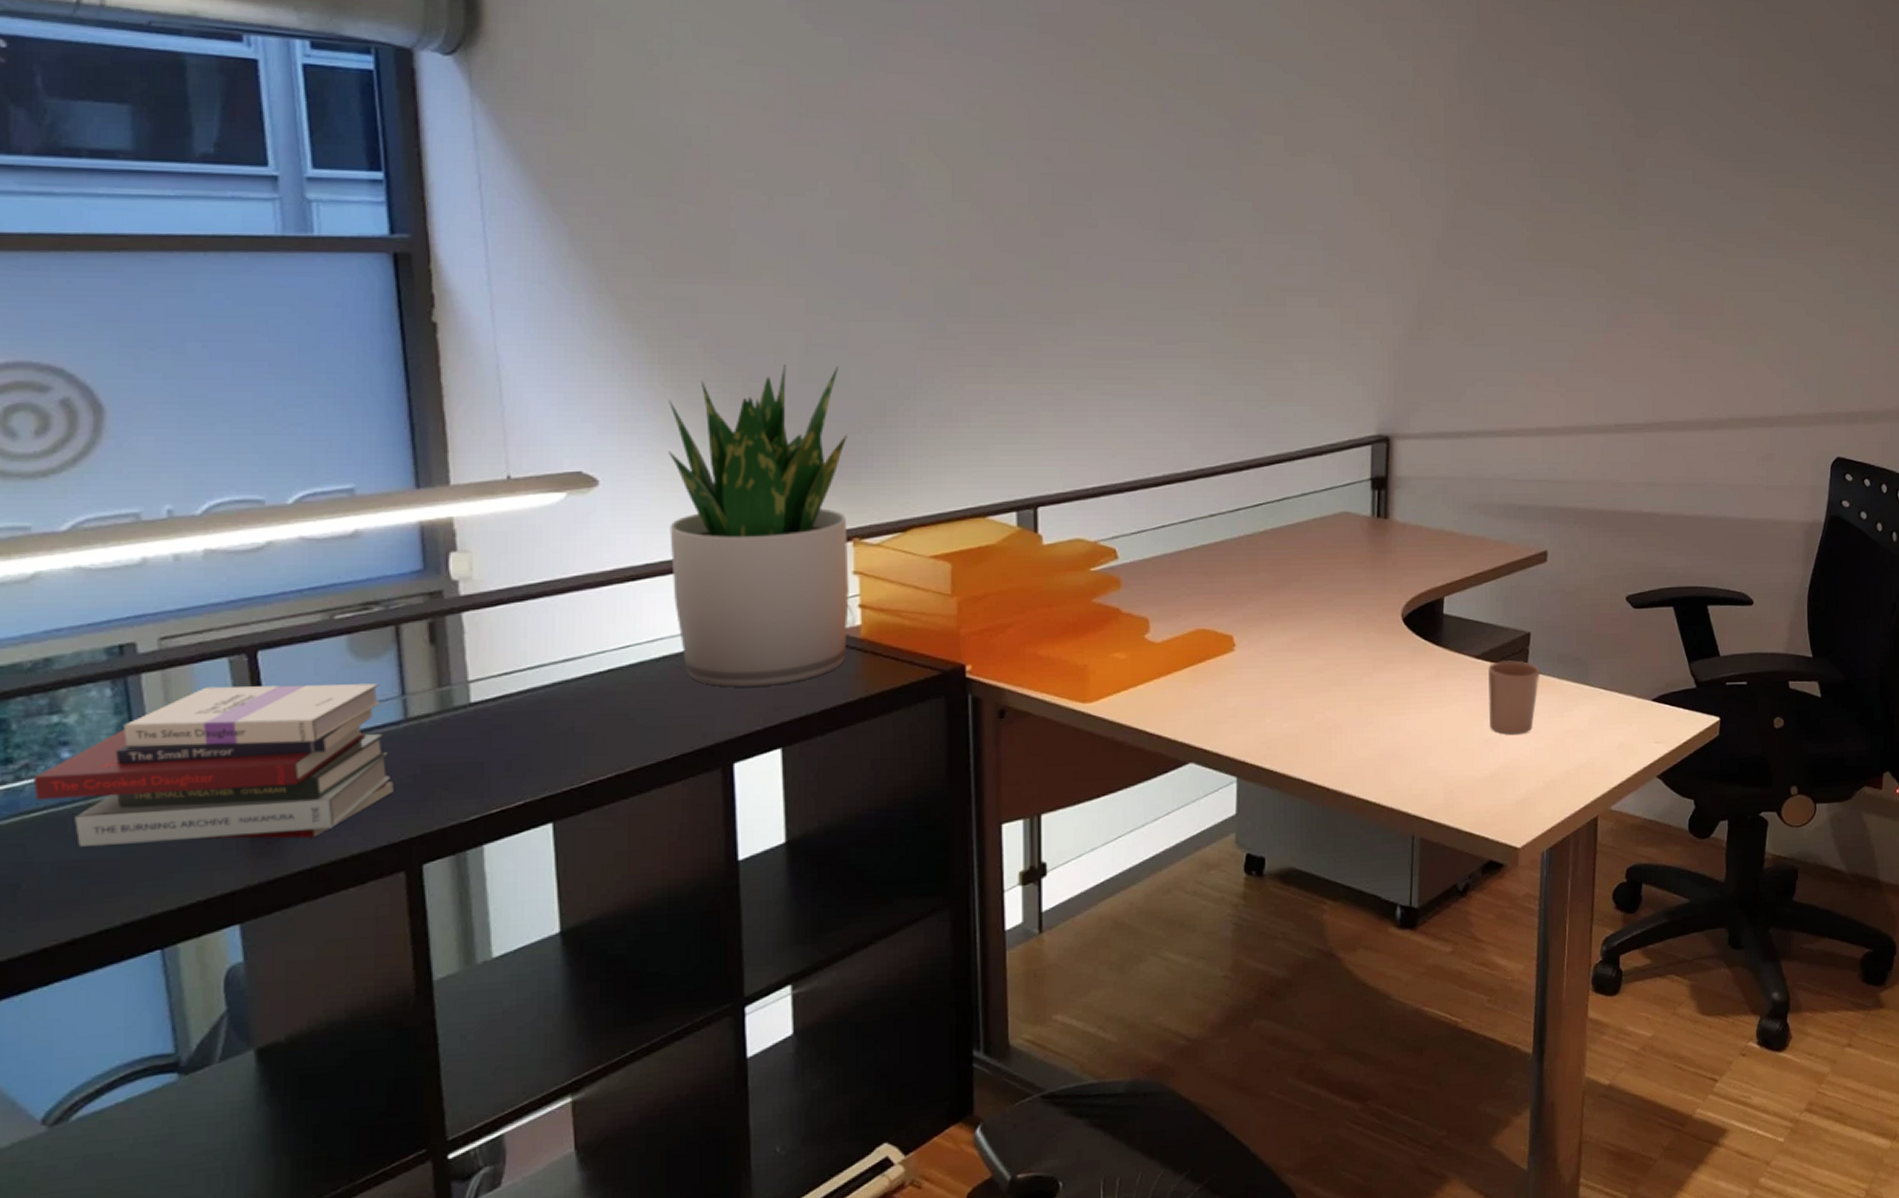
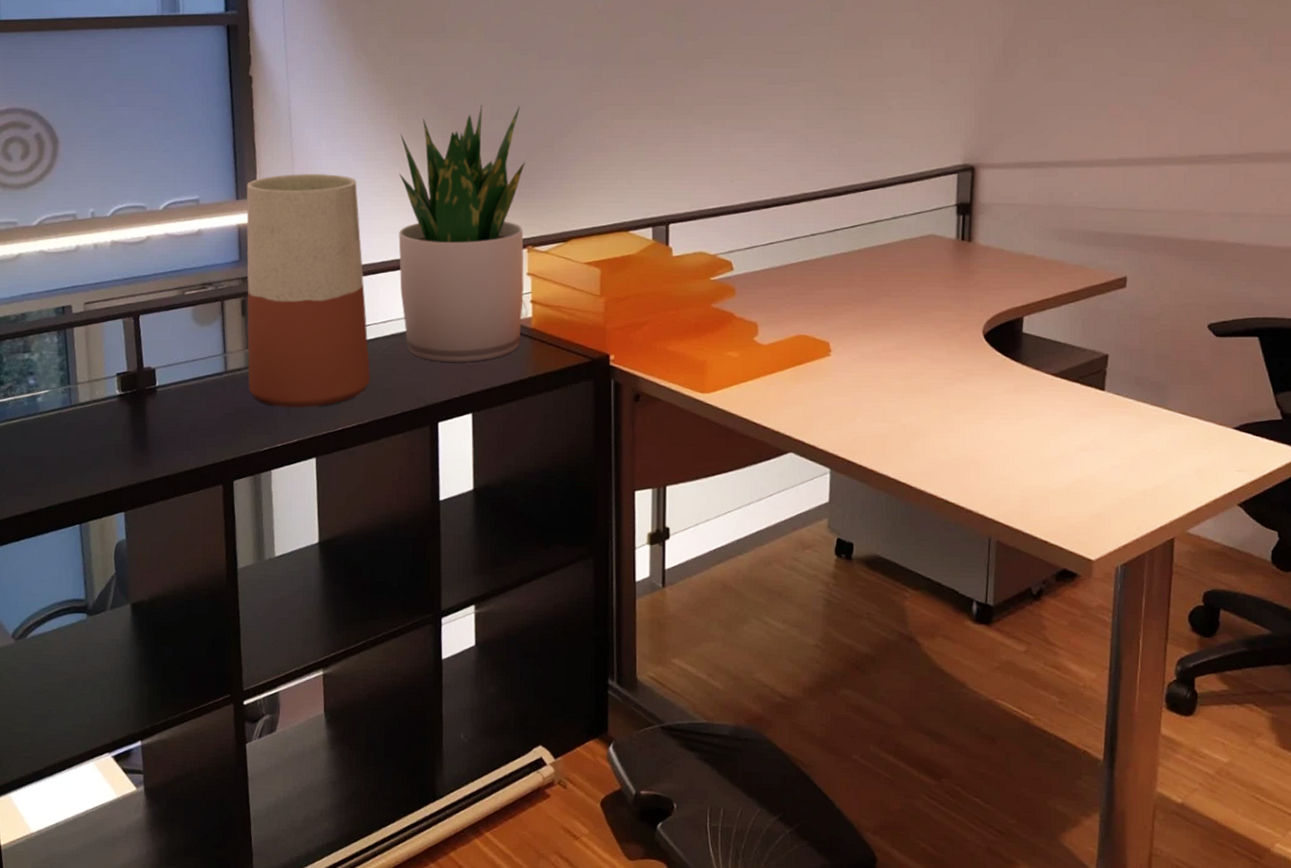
books: present [32,683,394,847] -> none [13,339,217,454]
vase: none [432,452,634,761] -> present [246,174,371,408]
mug: present [1487,660,1540,734] -> none [1064,380,1117,451]

